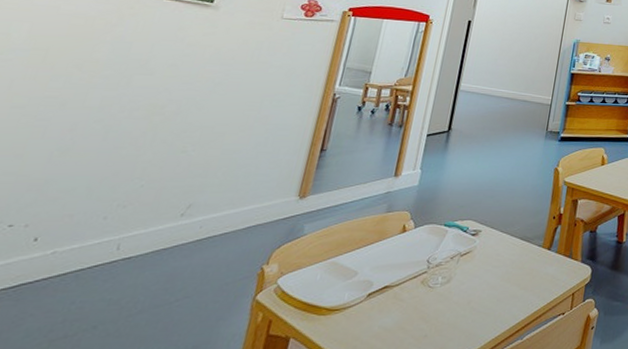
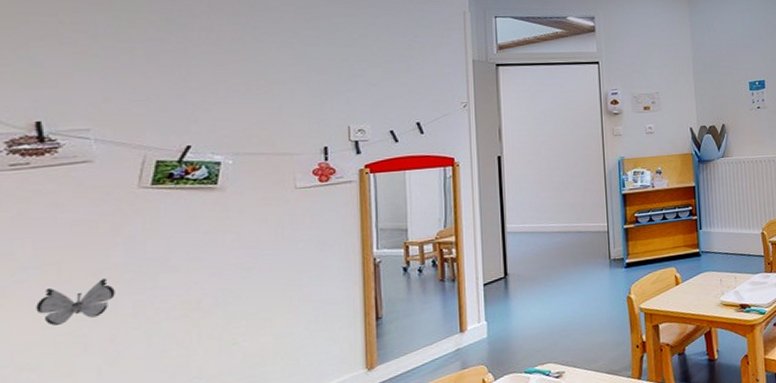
decorative butterfly: none [11,70,91,106] -> present [36,278,115,326]

